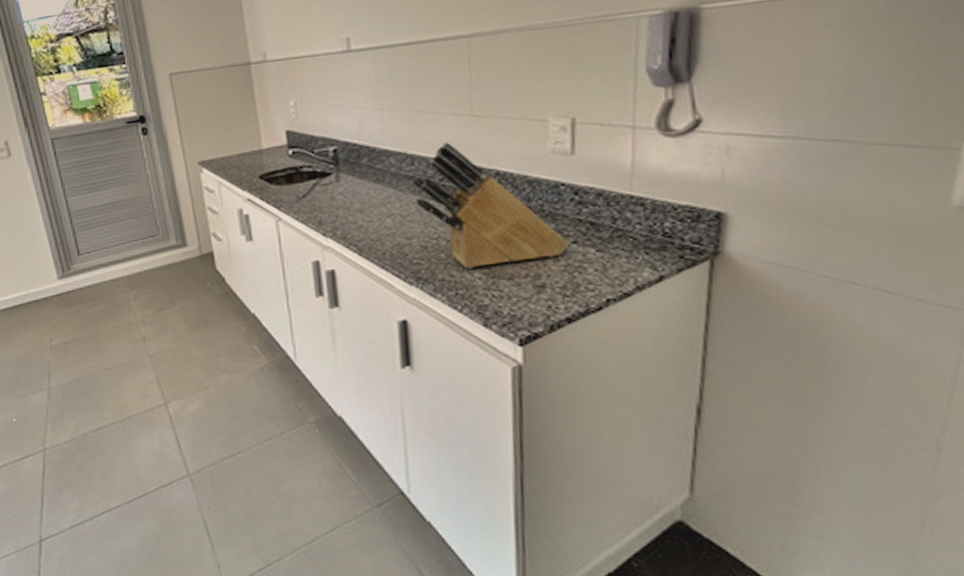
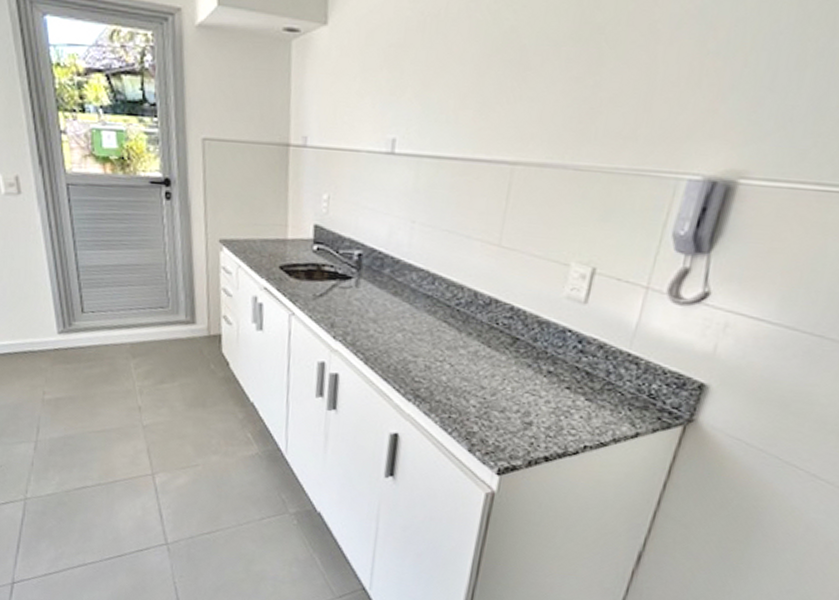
knife block: present [412,142,570,269] -> none [428,267,563,399]

